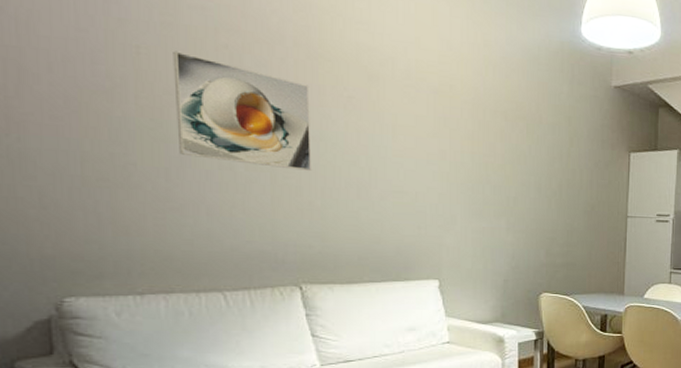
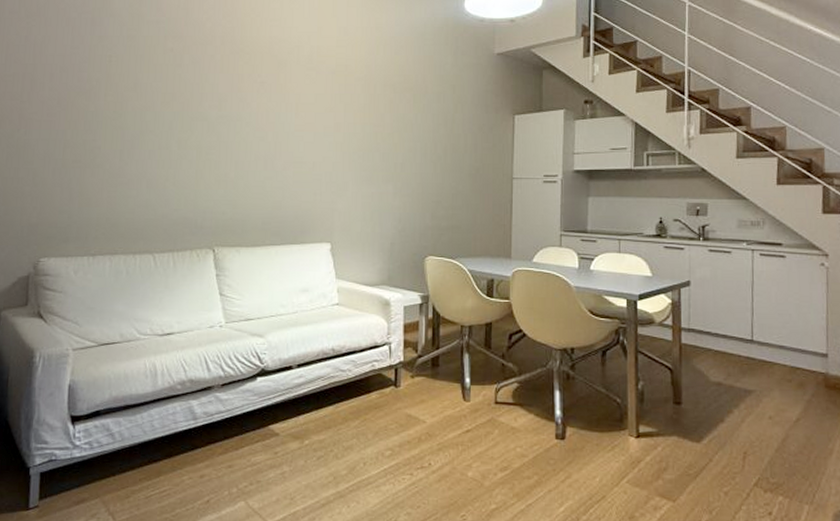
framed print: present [173,51,312,171] -> none [131,57,231,147]

